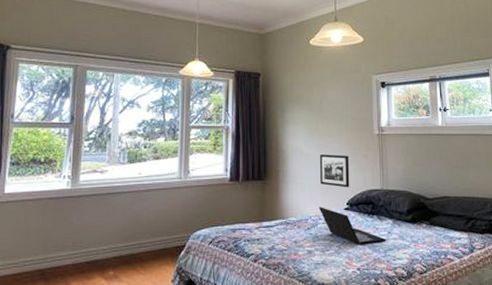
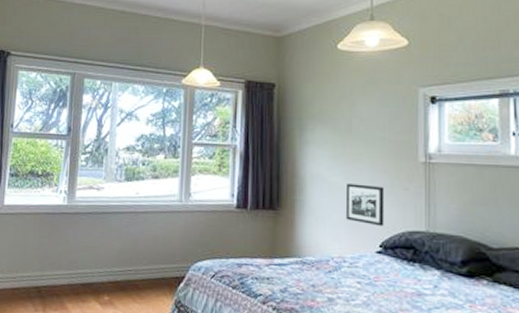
laptop: present [318,207,386,244] -> none [343,247,431,298]

